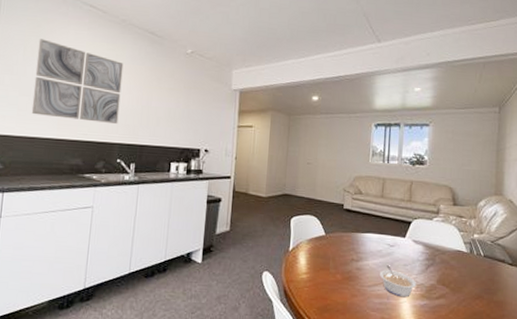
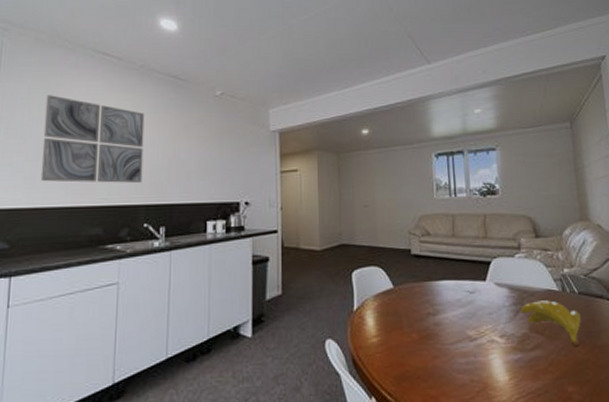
legume: present [380,265,417,298] -> none [462,316,507,353]
banana: none [431,259,483,300] -> present [520,300,581,347]

